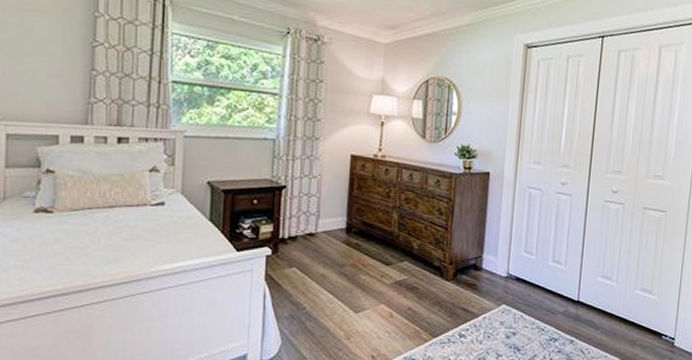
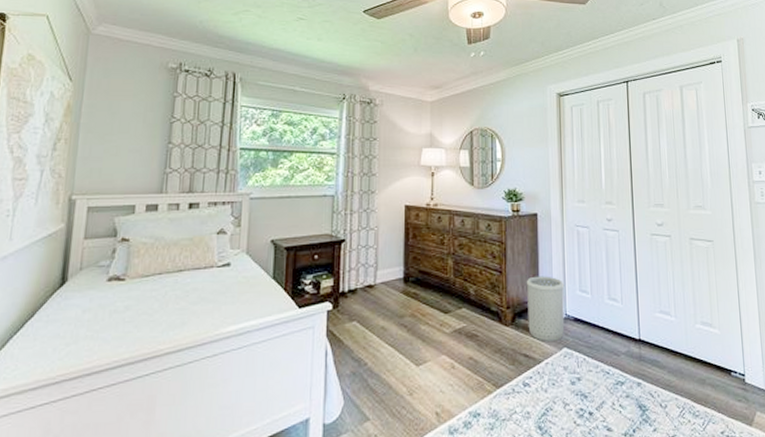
laundry basket: none [469,235,510,298] -> present [526,276,565,341]

